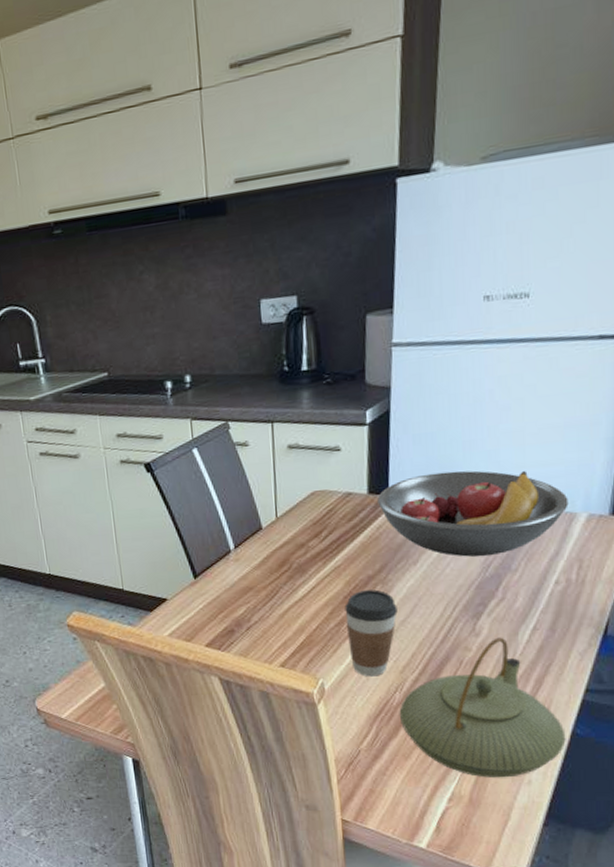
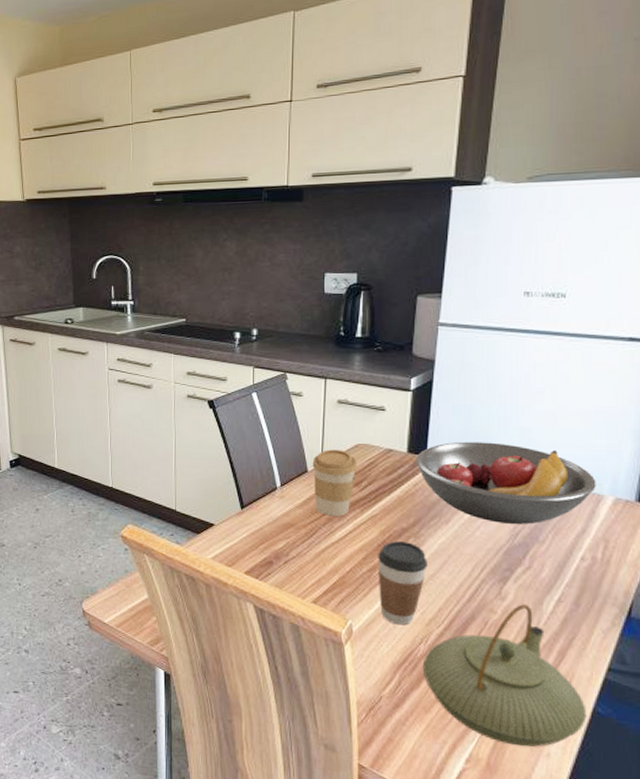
coffee cup: none [266,500,315,573] -> present [312,449,357,516]

